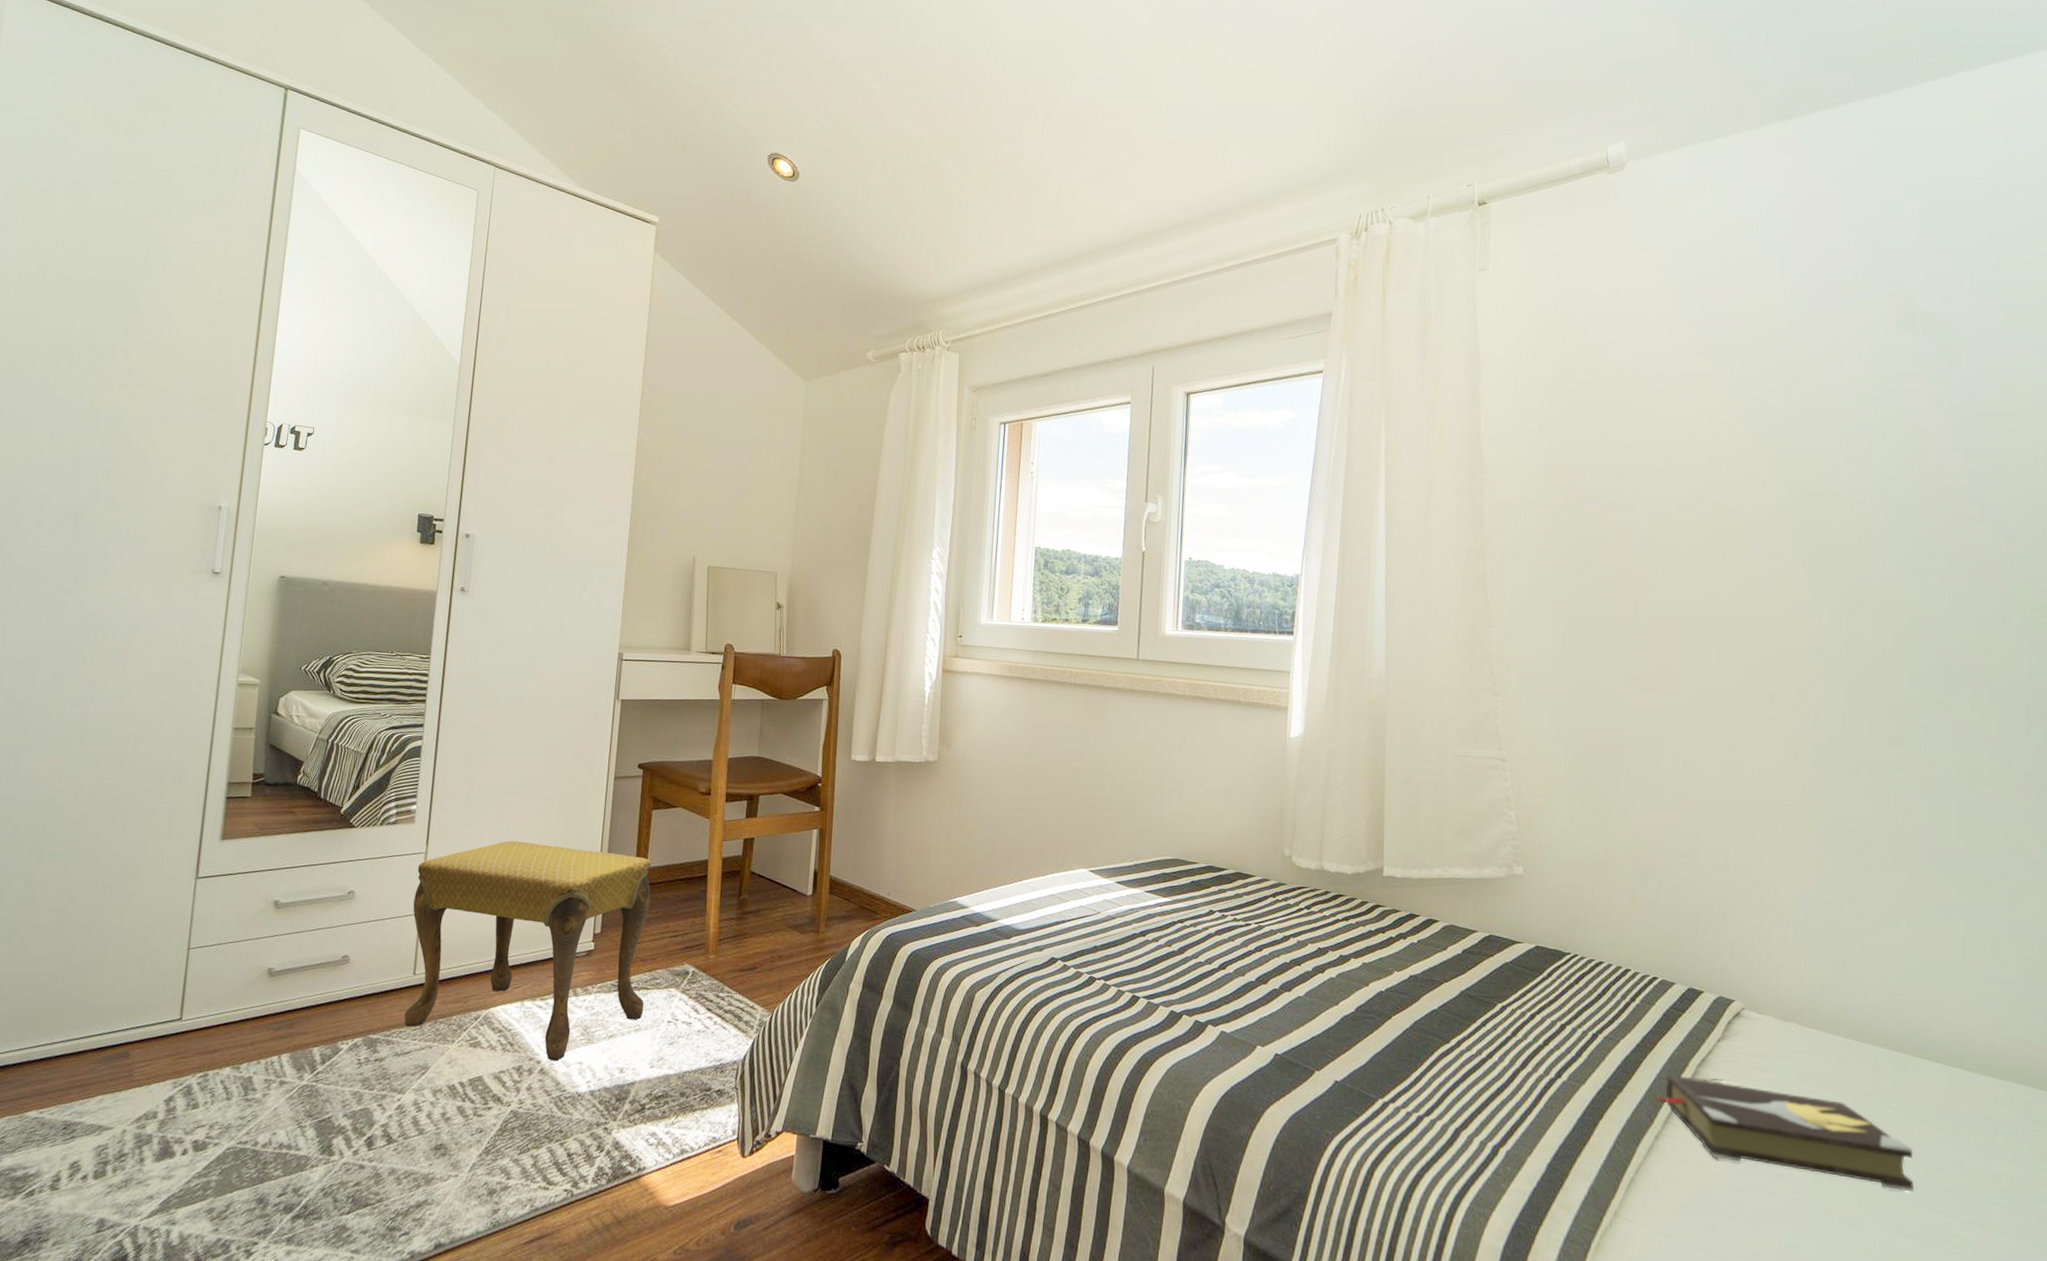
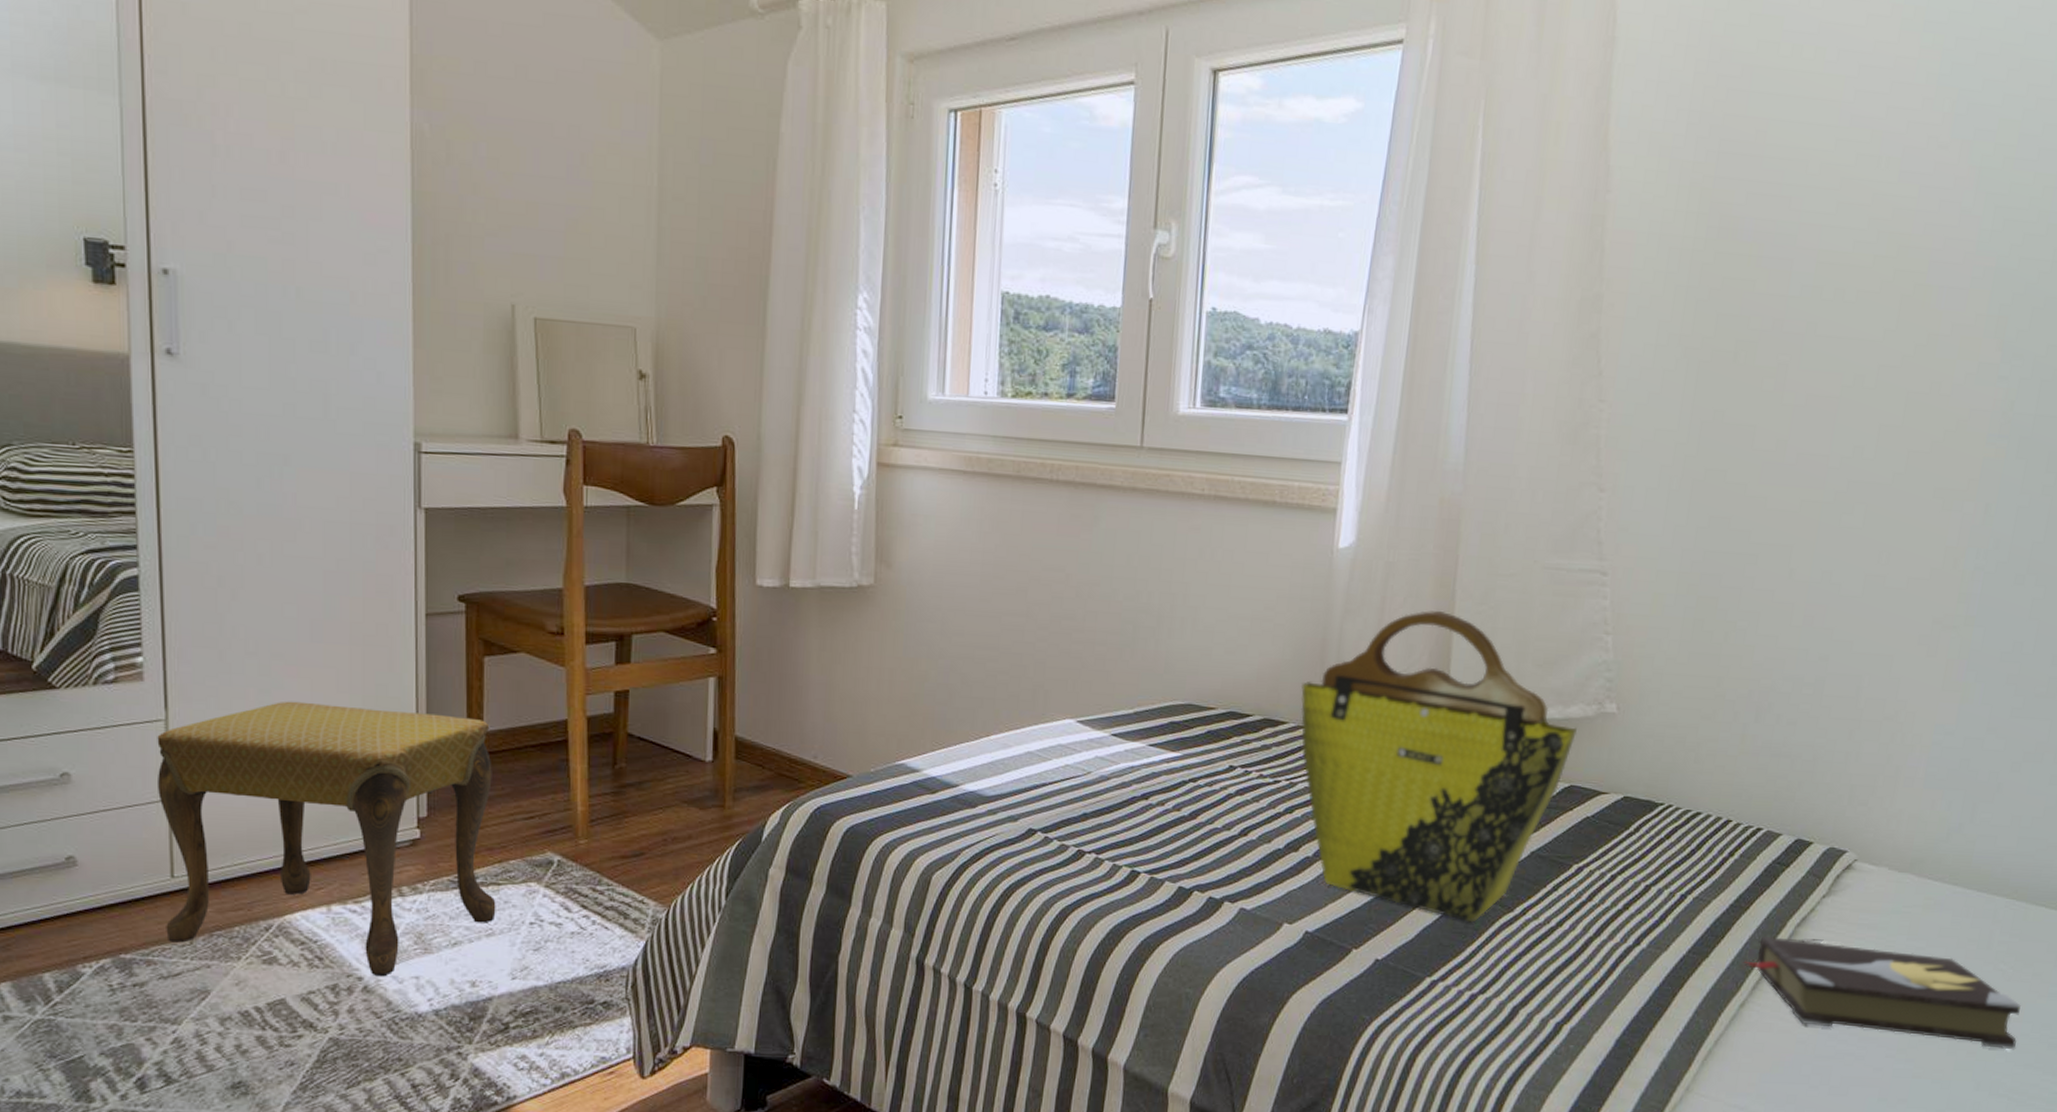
tote bag: none [1264,787,1492,1052] -> present [1300,610,1577,923]

